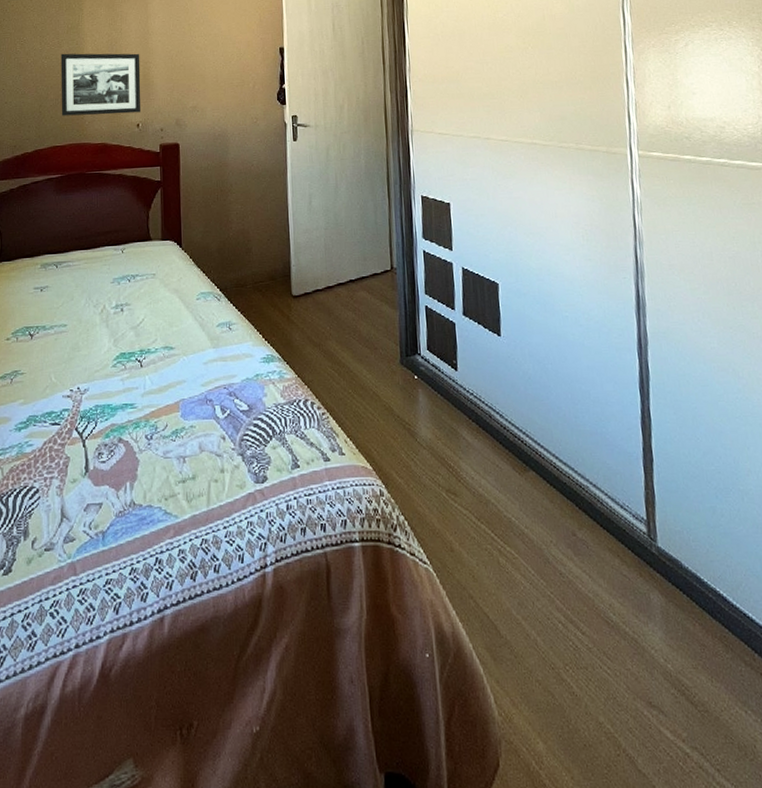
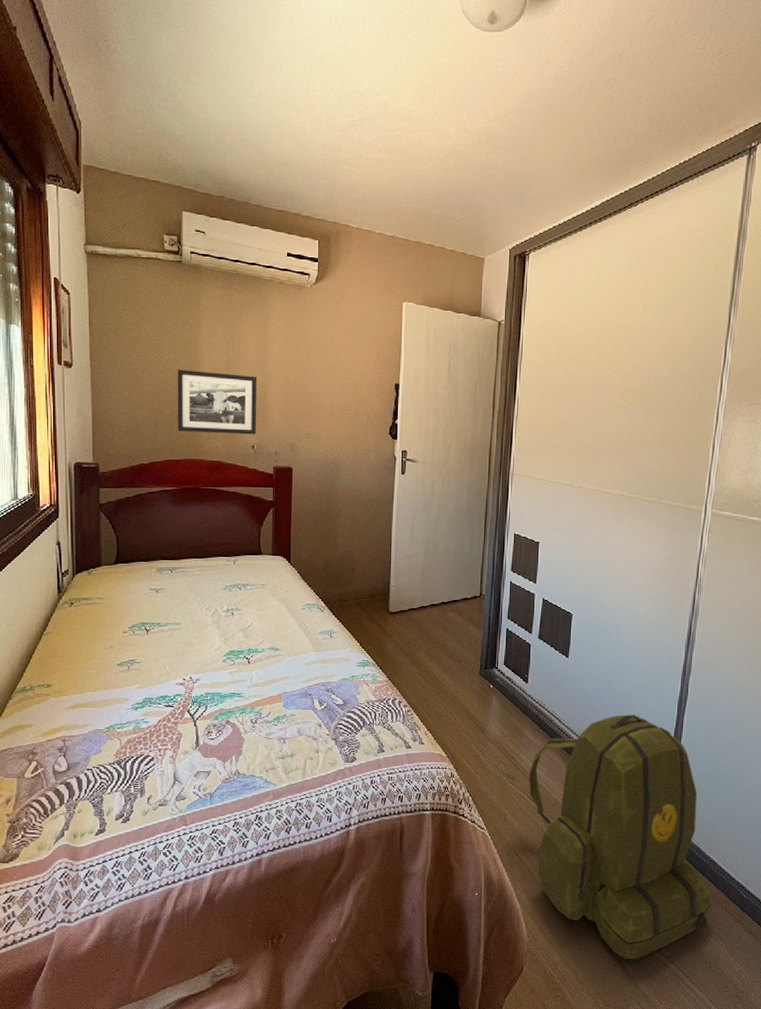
backpack: none [472,402,732,745] -> present [528,714,712,959]

